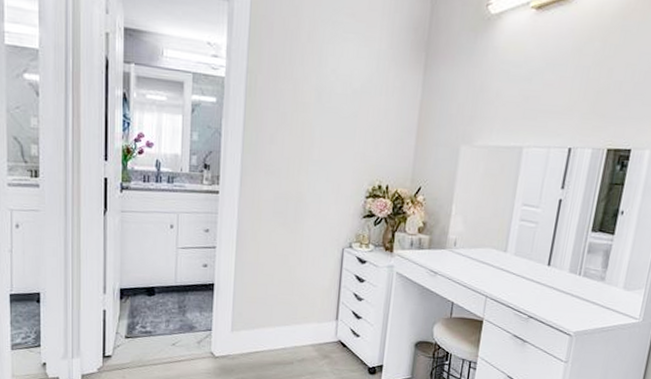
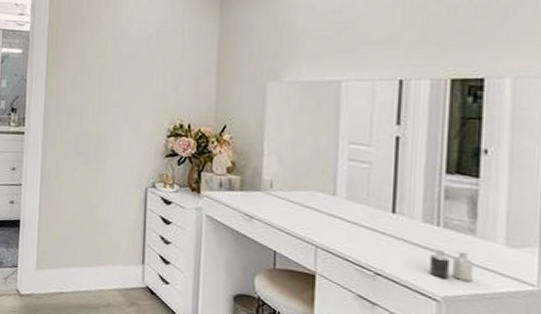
candle: none [567,294,600,318] -> present [429,248,473,281]

